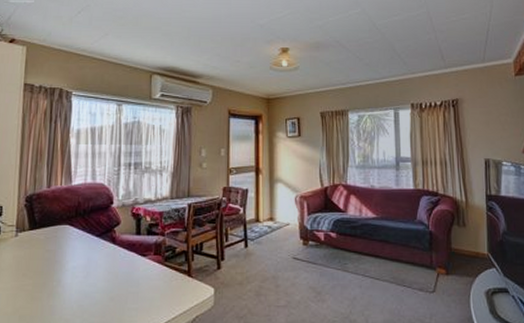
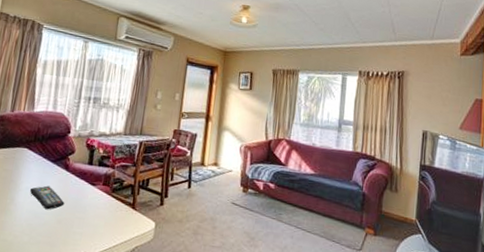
remote control: none [76,262,116,288] -> present [29,185,65,210]

